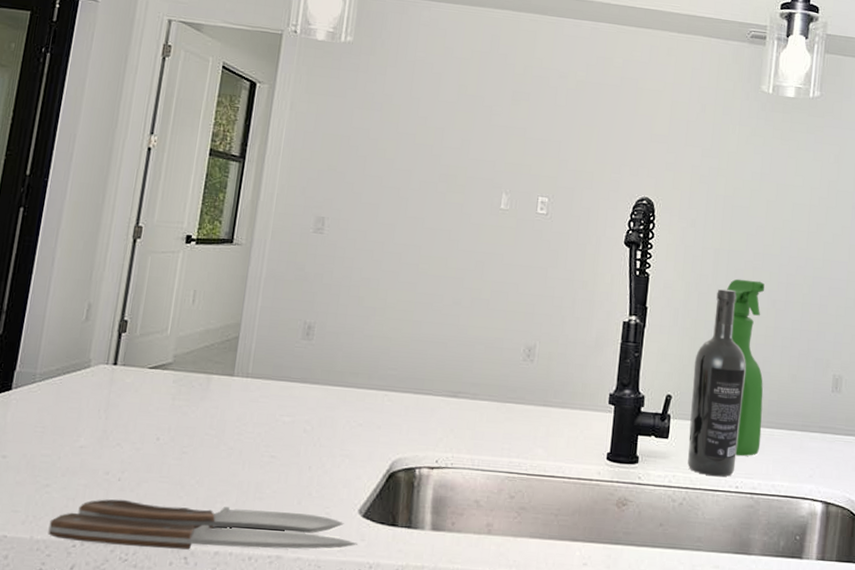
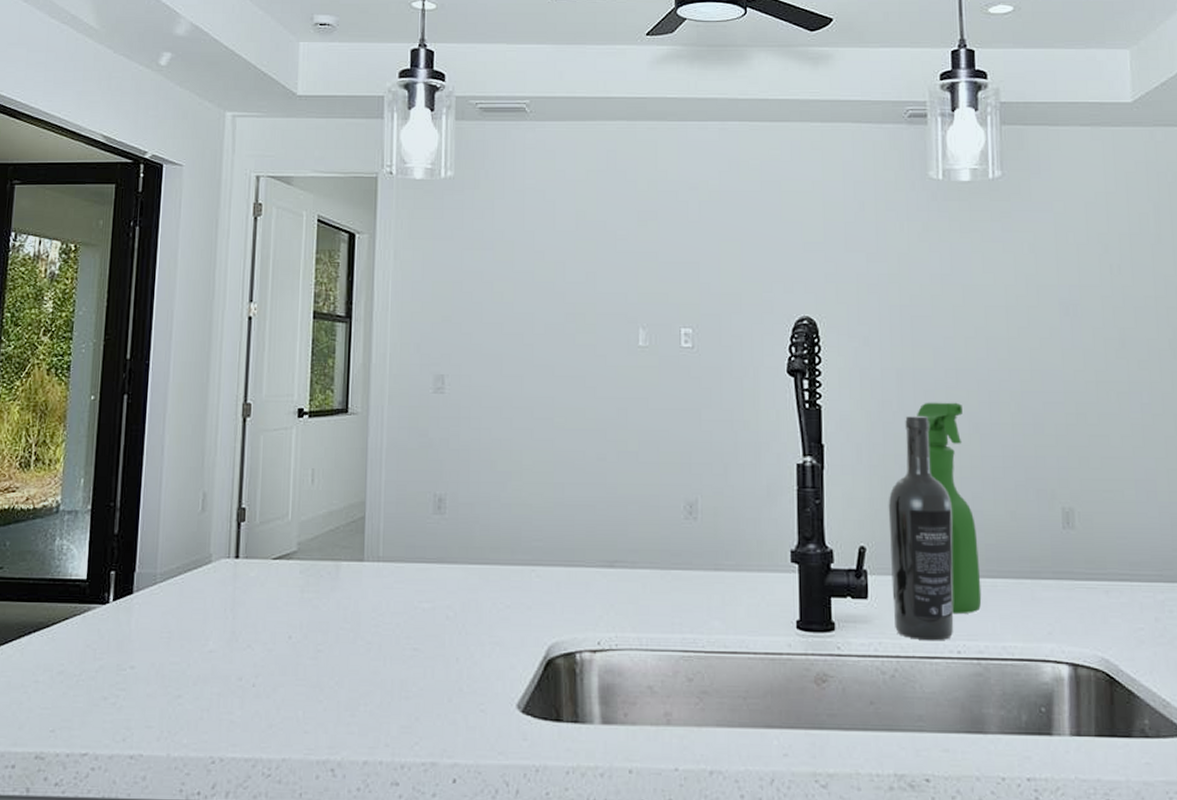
kitchen knife: present [48,499,358,550] -> none [185,707,520,760]

